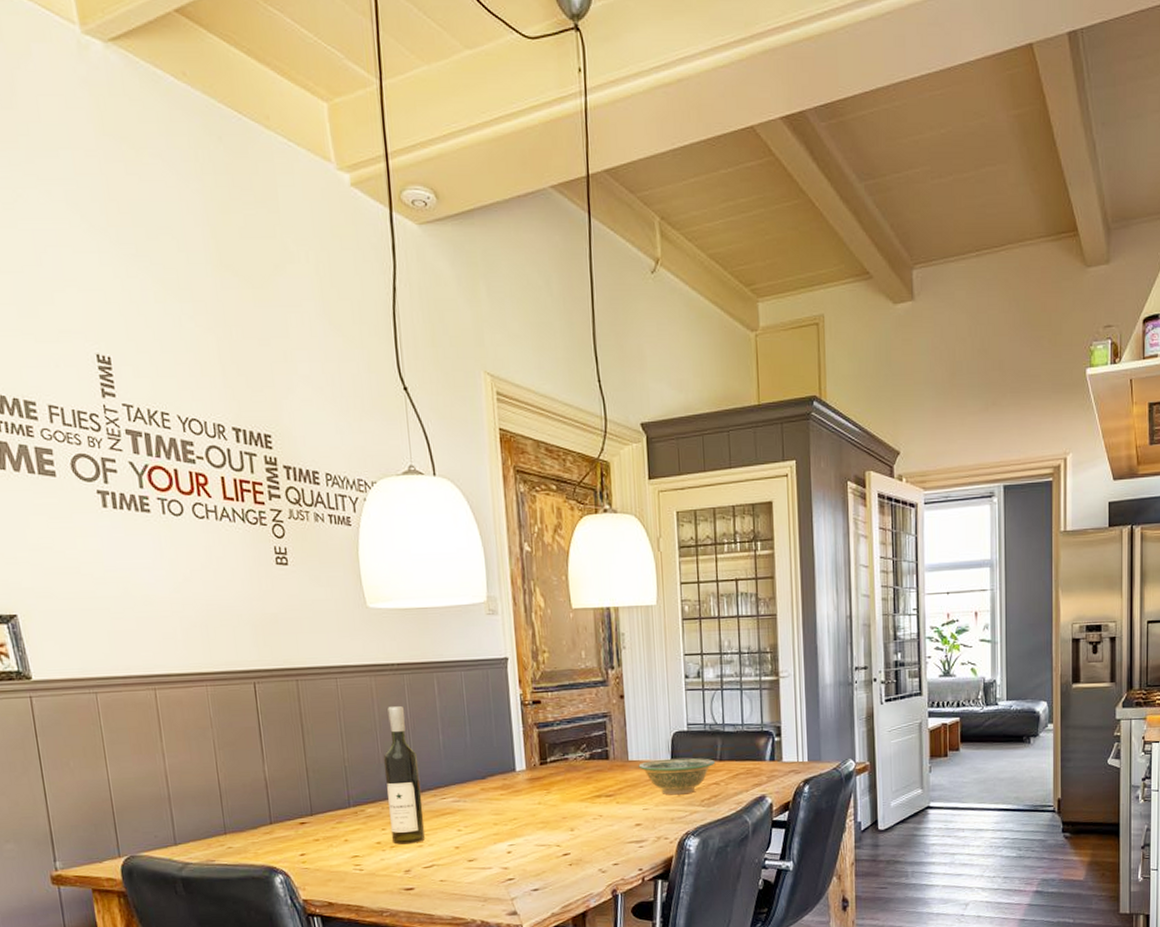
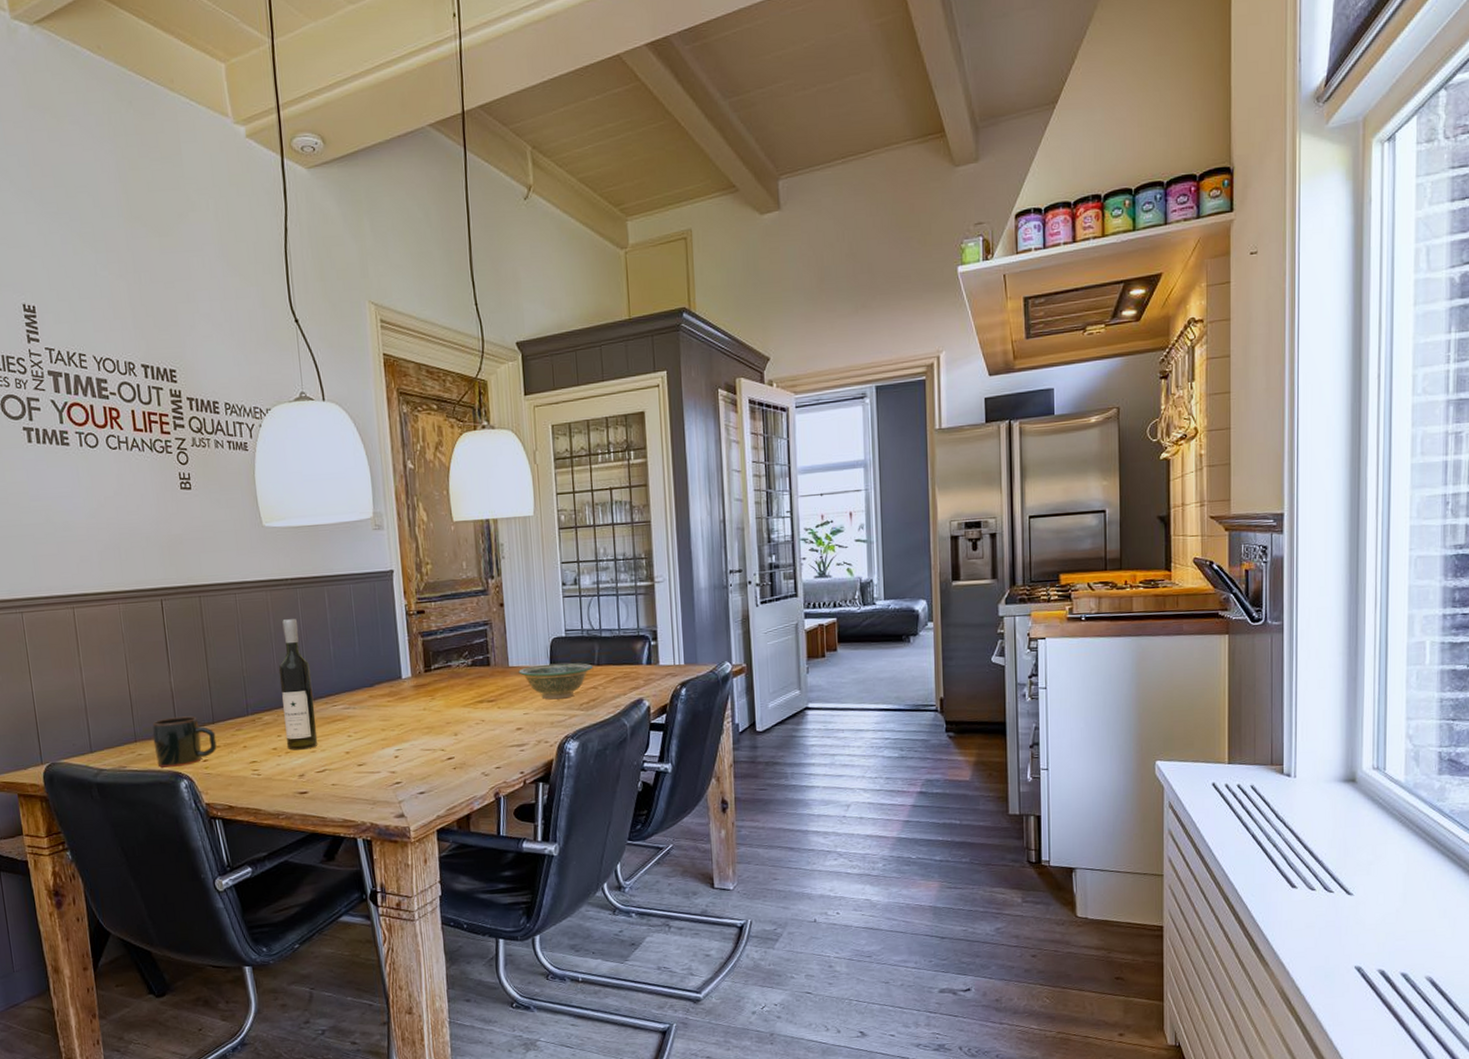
mug: none [244,807,316,863] -> present [152,716,217,769]

